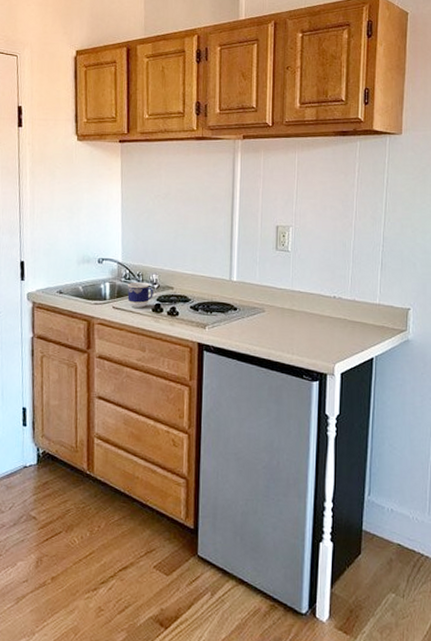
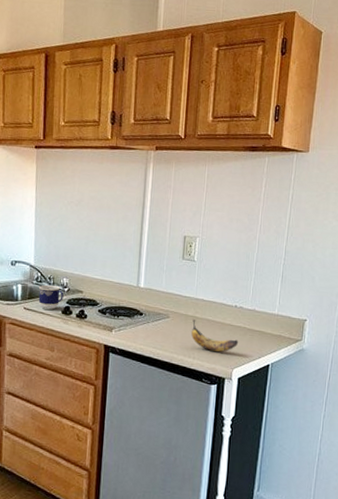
banana: none [289,311,340,346] -> present [191,318,239,352]

